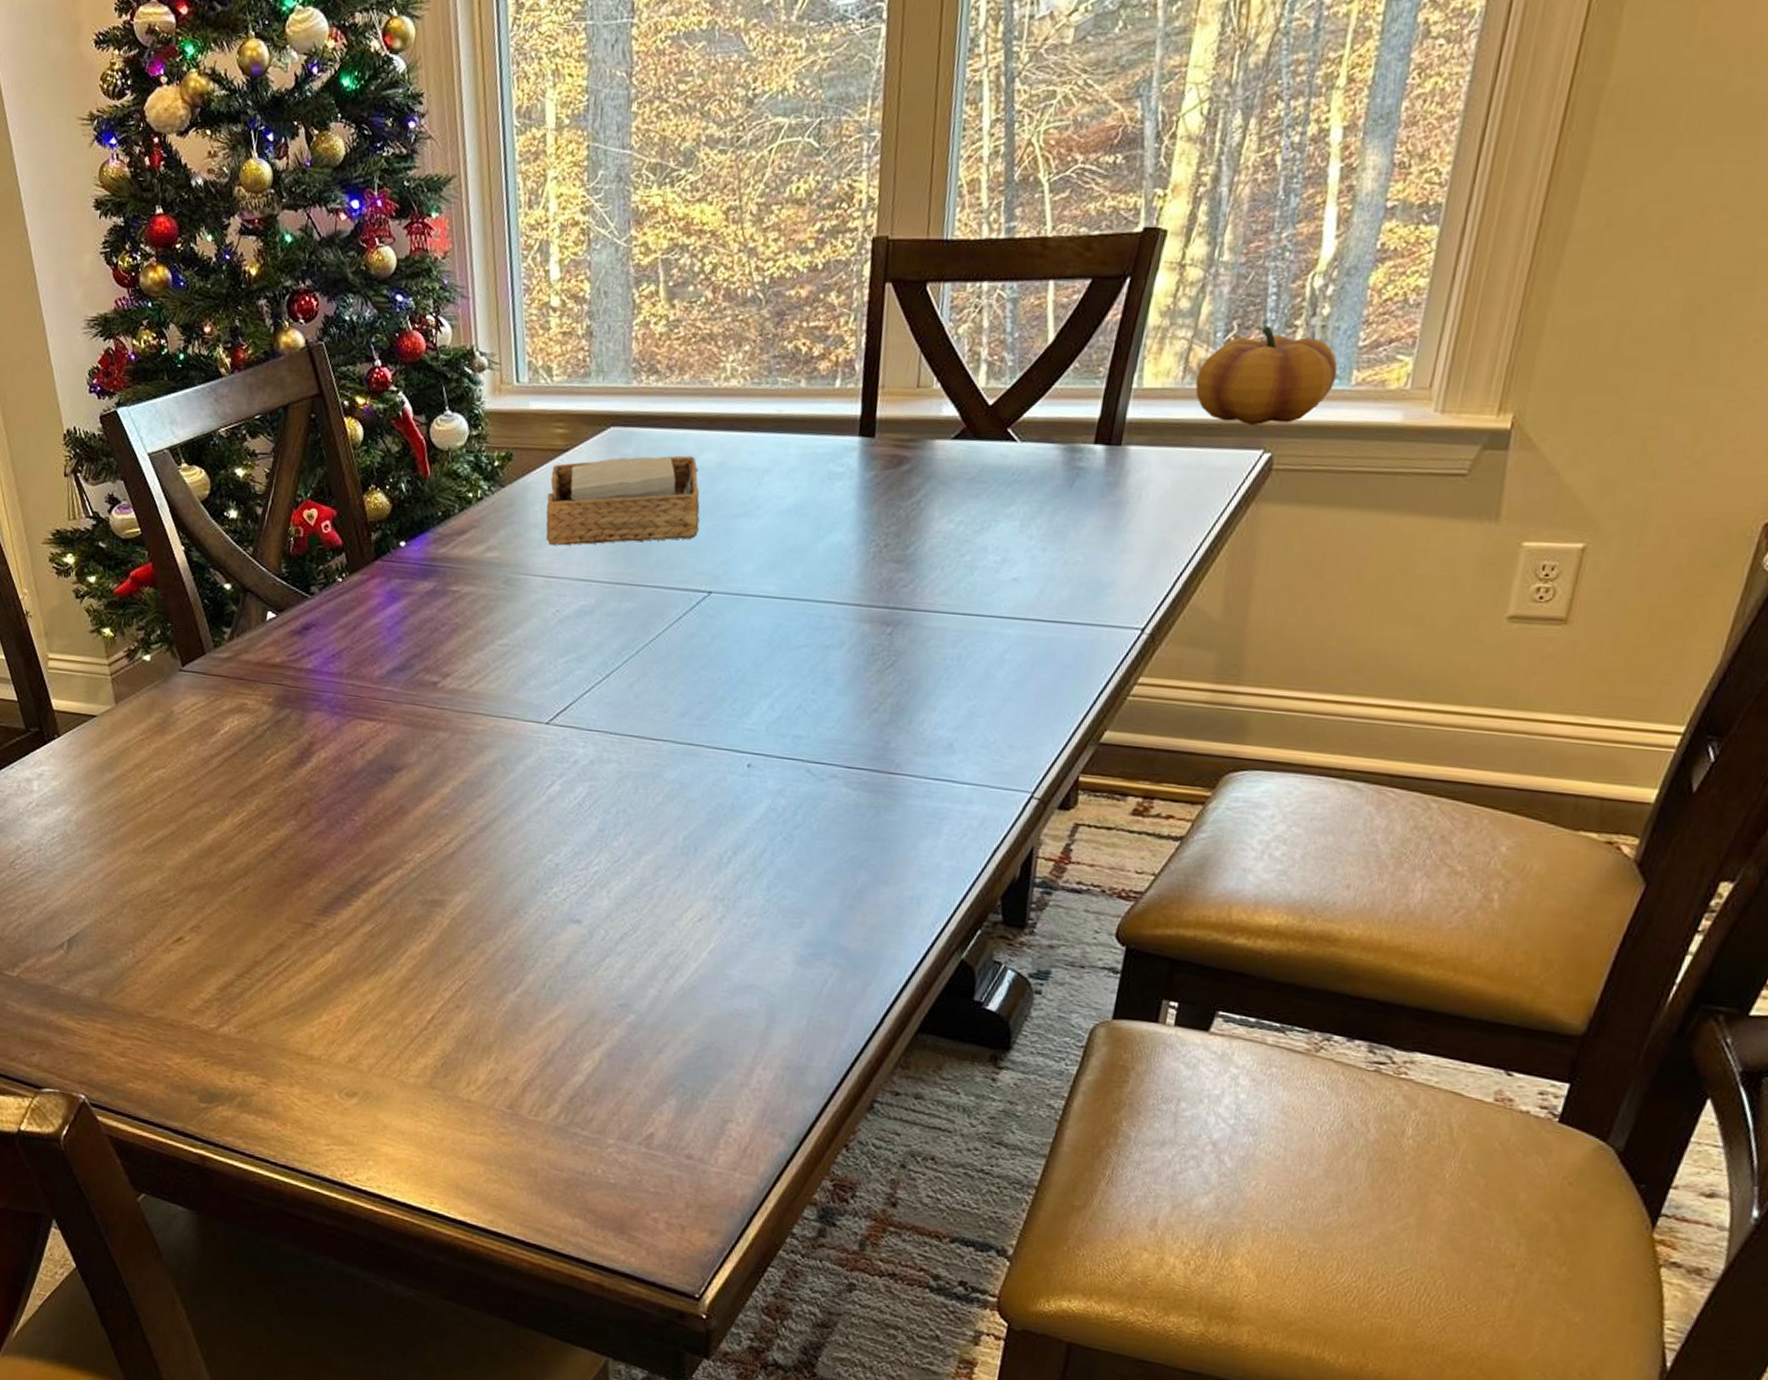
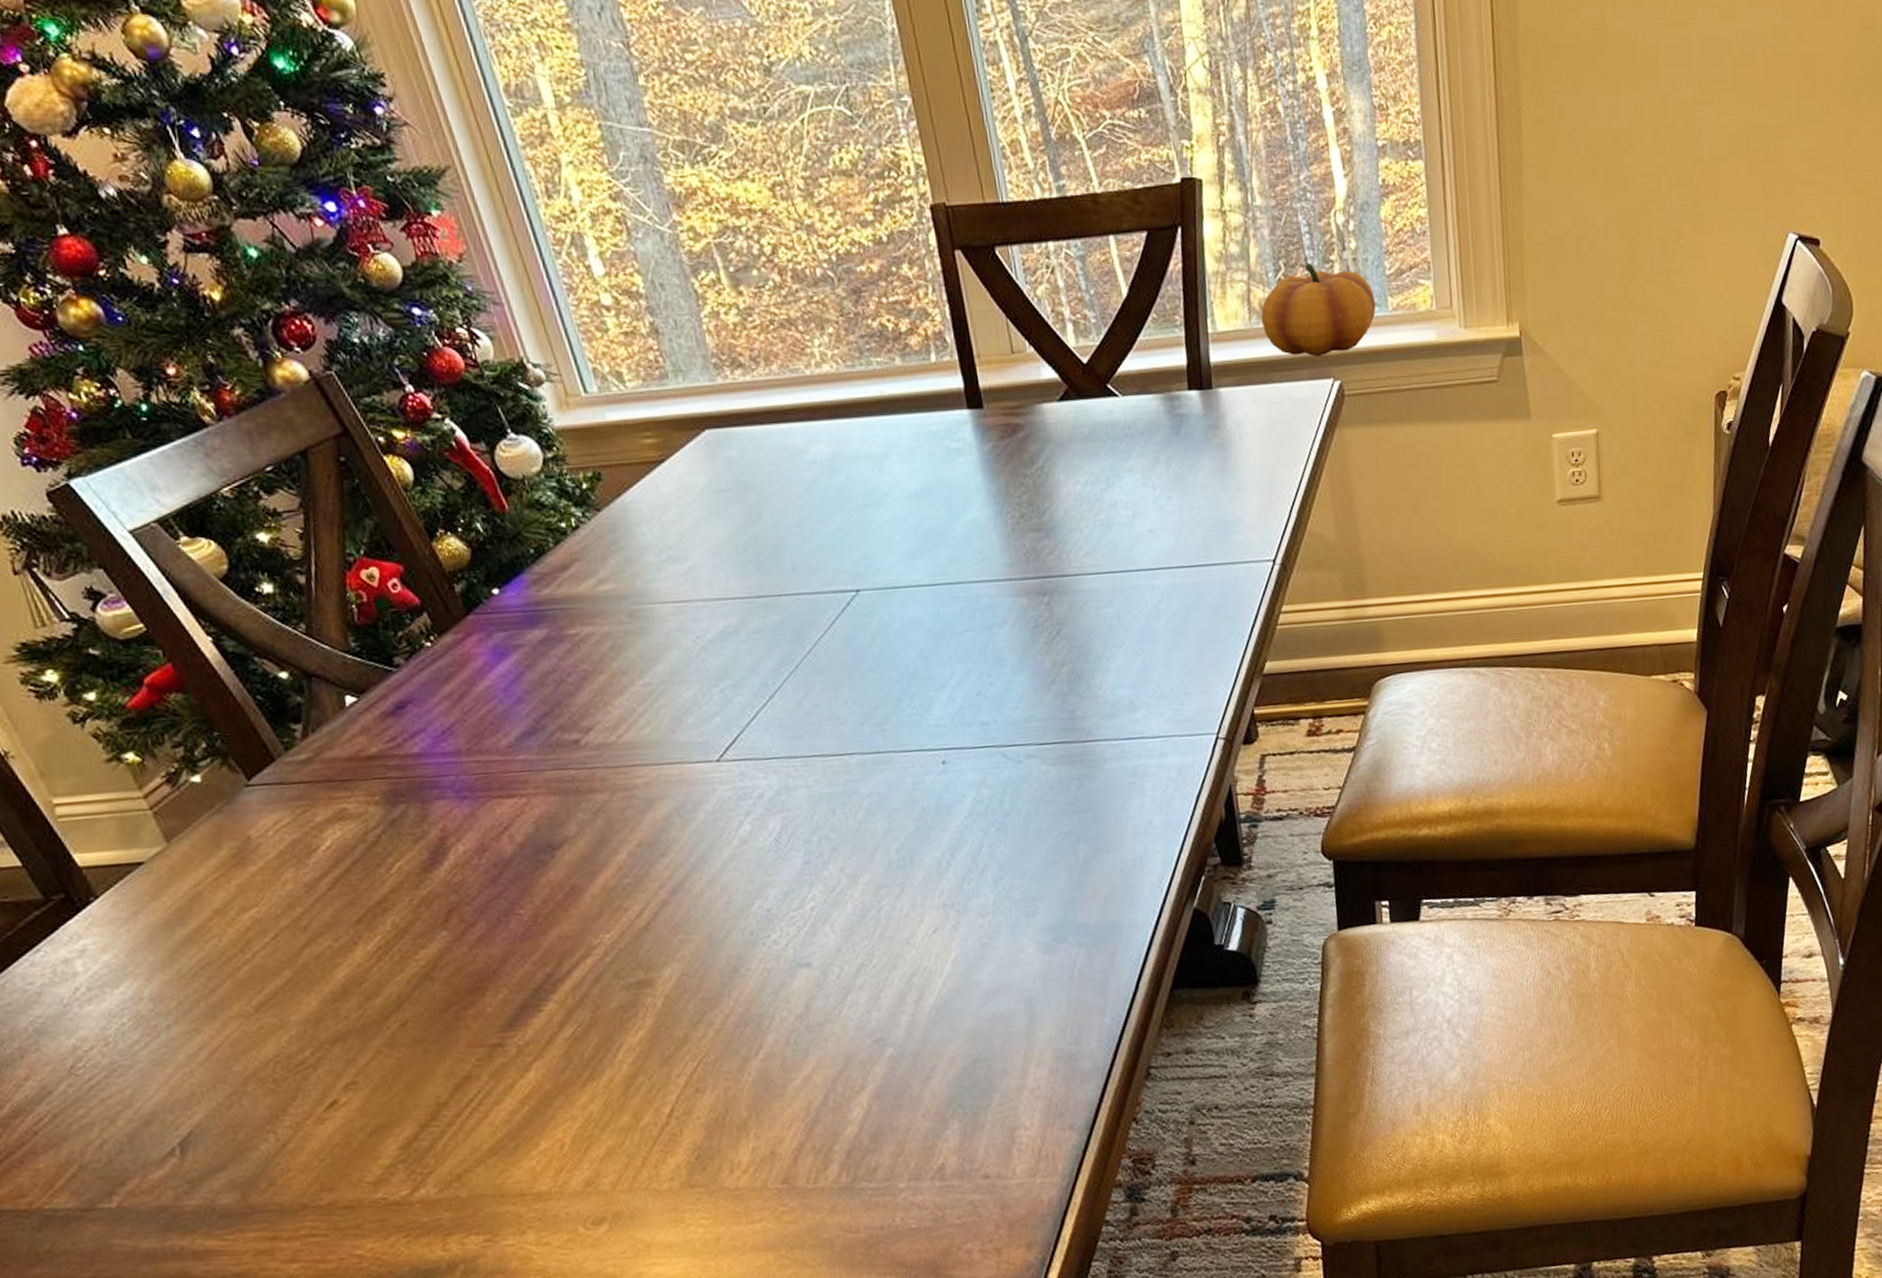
napkin holder: present [546,455,700,546] -> none [650,450,830,567]

